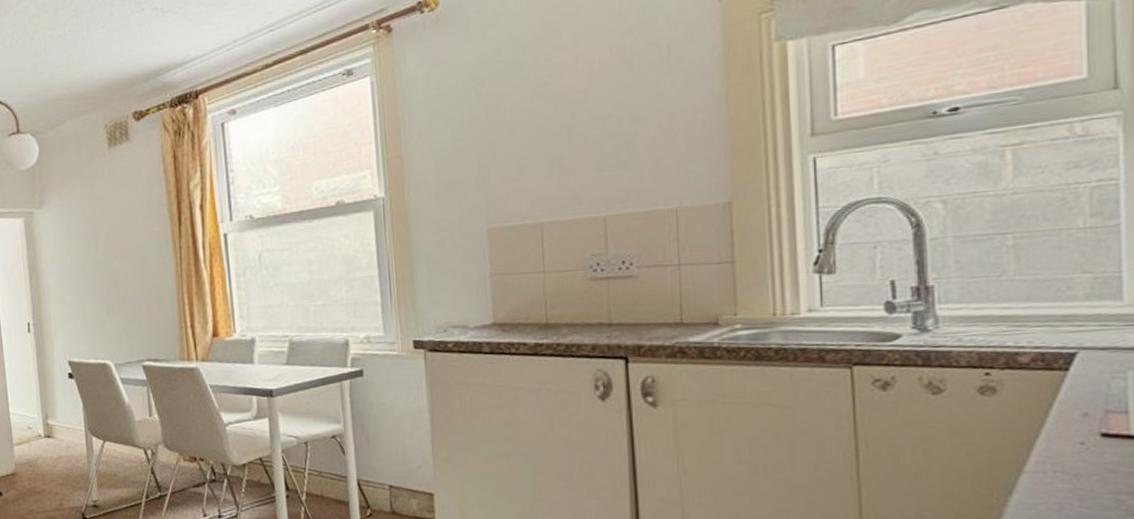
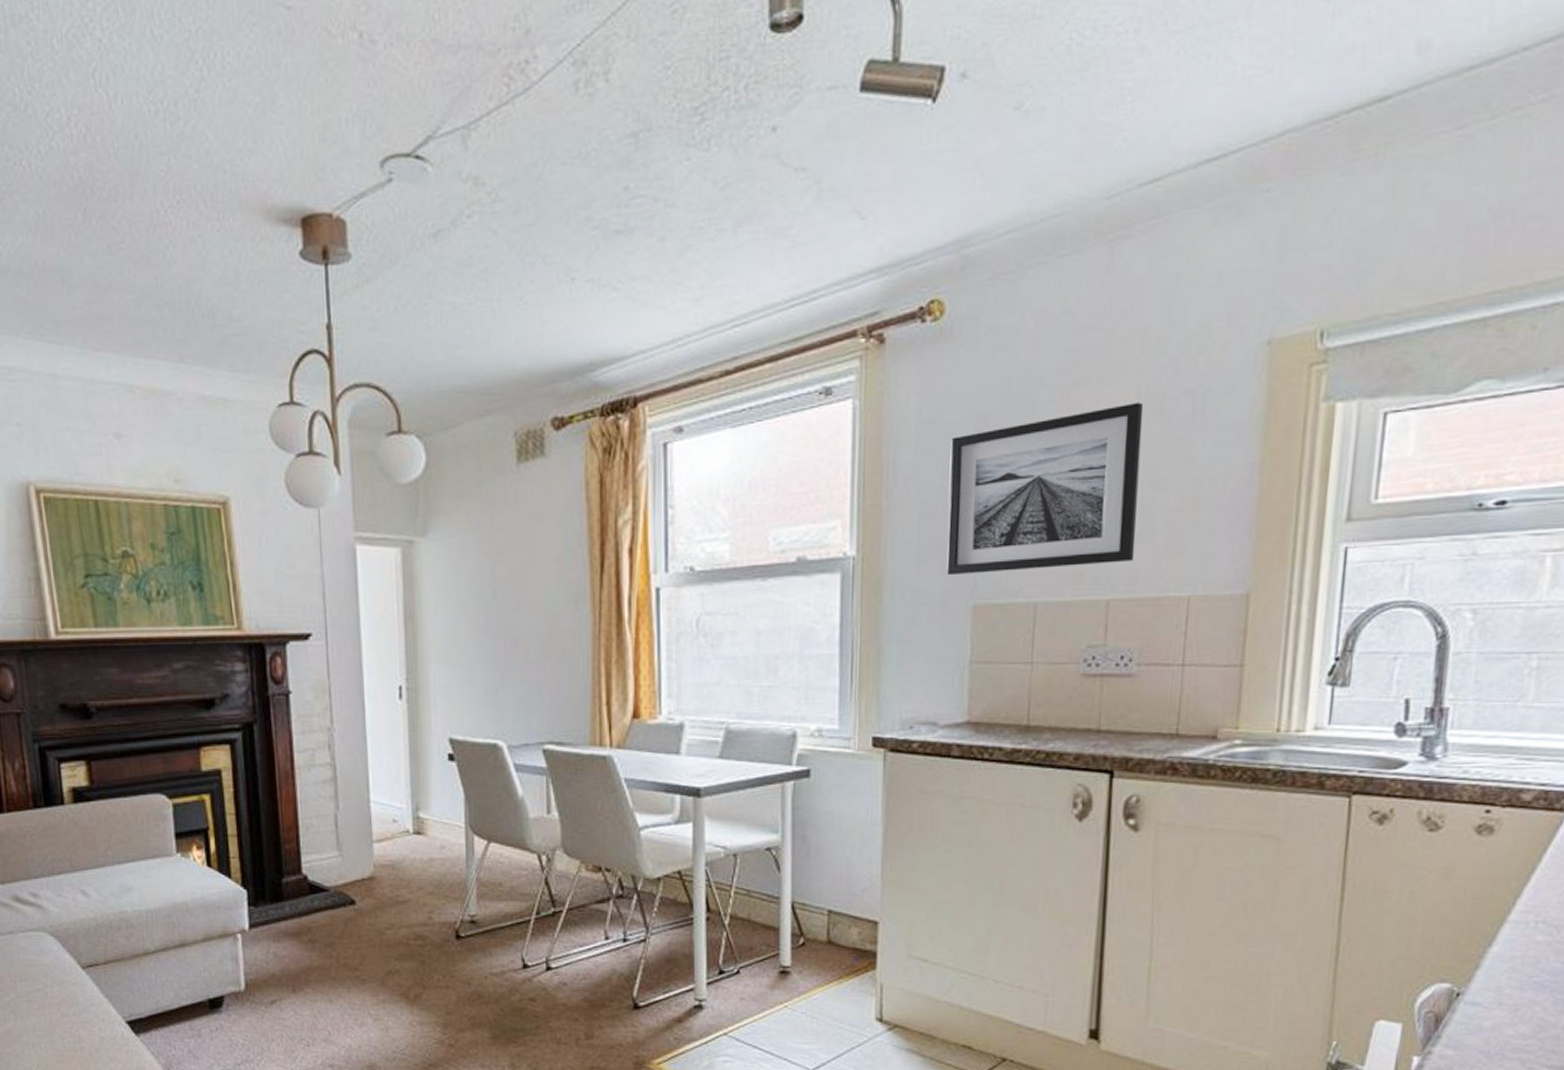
wall art: none [455,57,624,207] -> present [946,402,1144,576]

